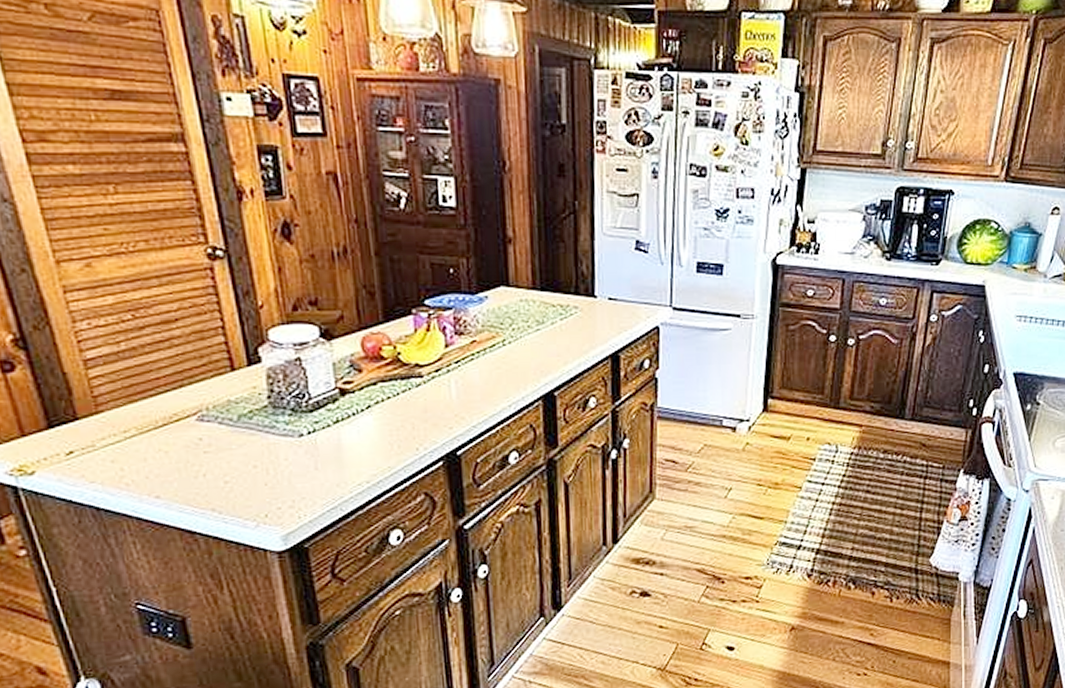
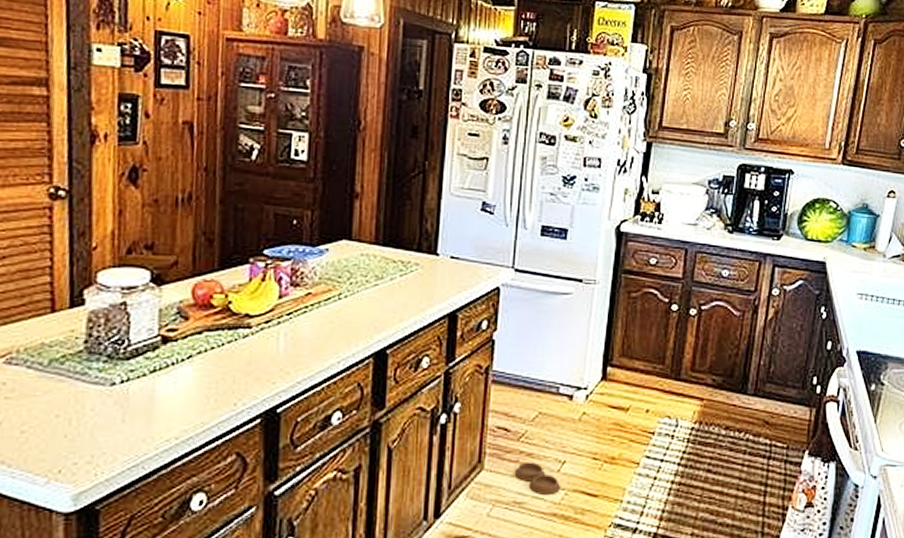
pet bowl: none [684,490,728,519] -> present [514,462,560,495]

